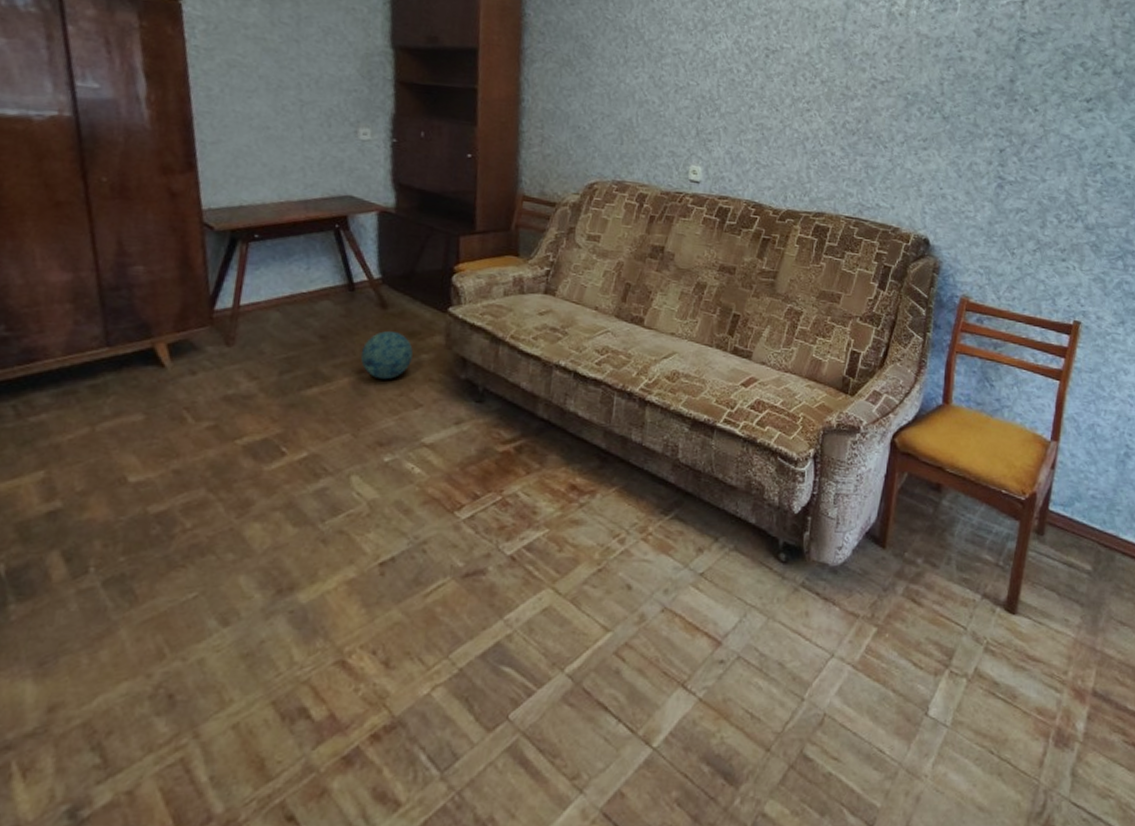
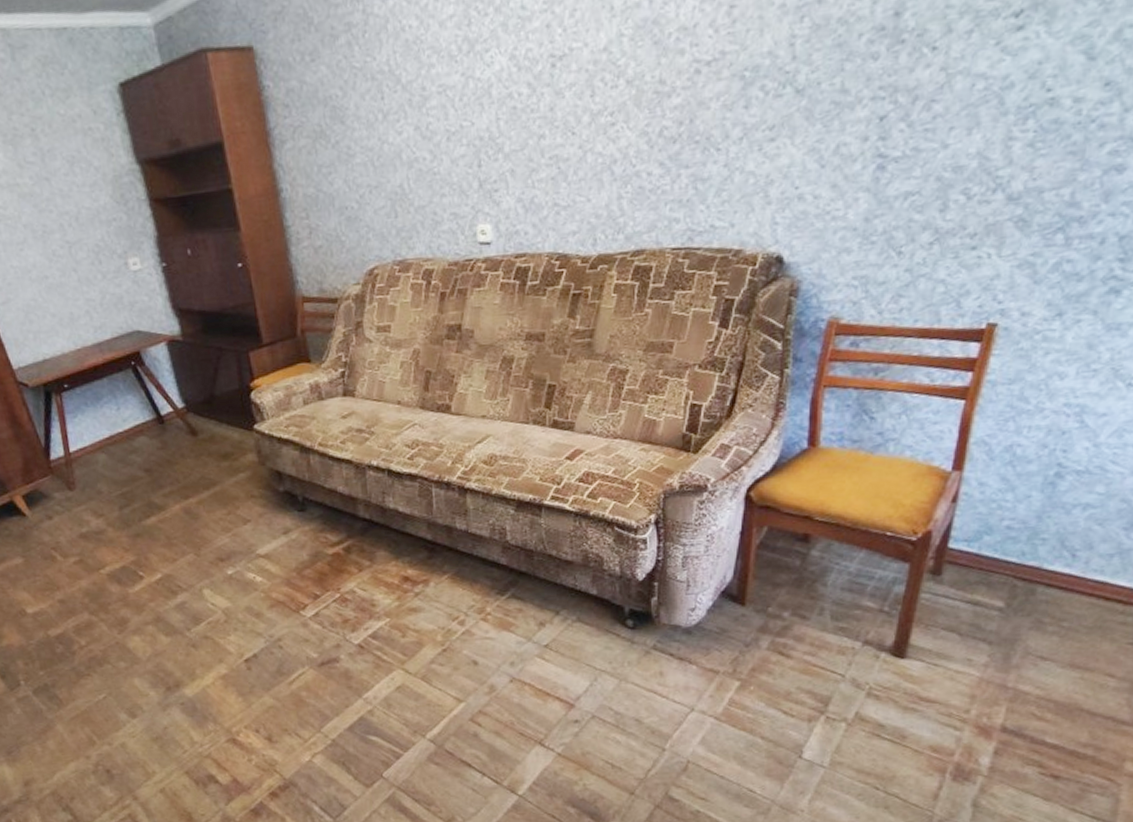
ball: present [360,330,413,380] -> none [184,455,231,502]

